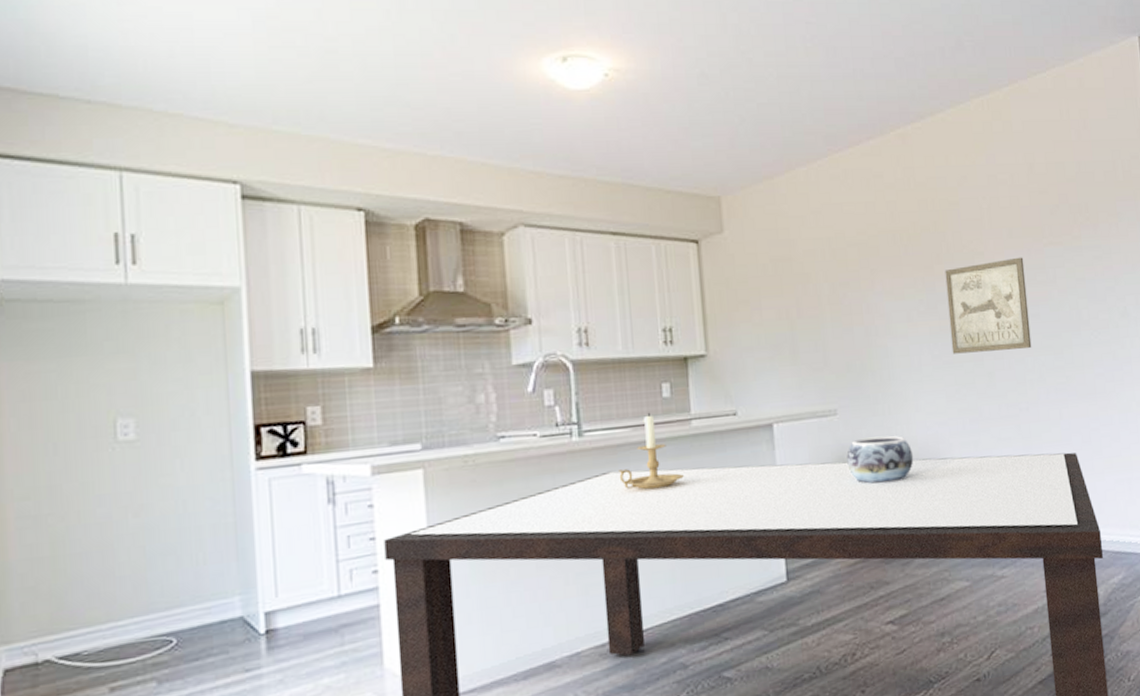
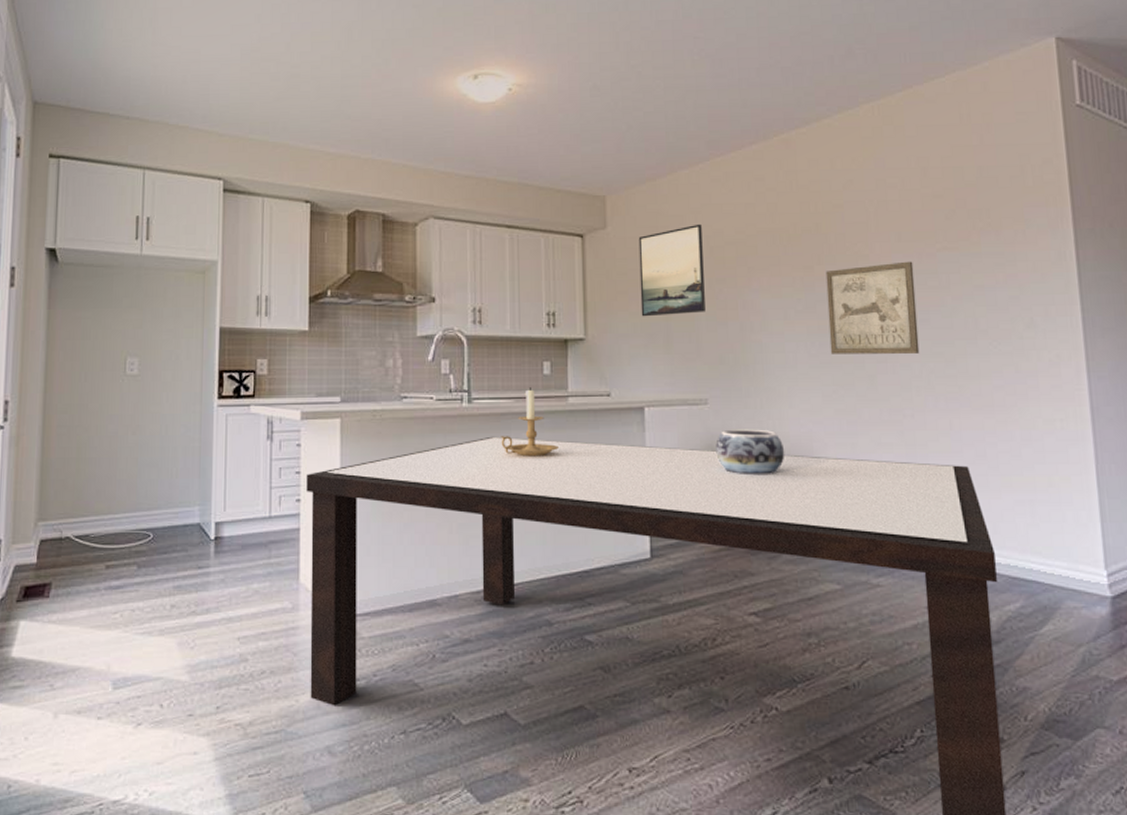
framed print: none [758,225,831,327] -> present [638,224,705,317]

